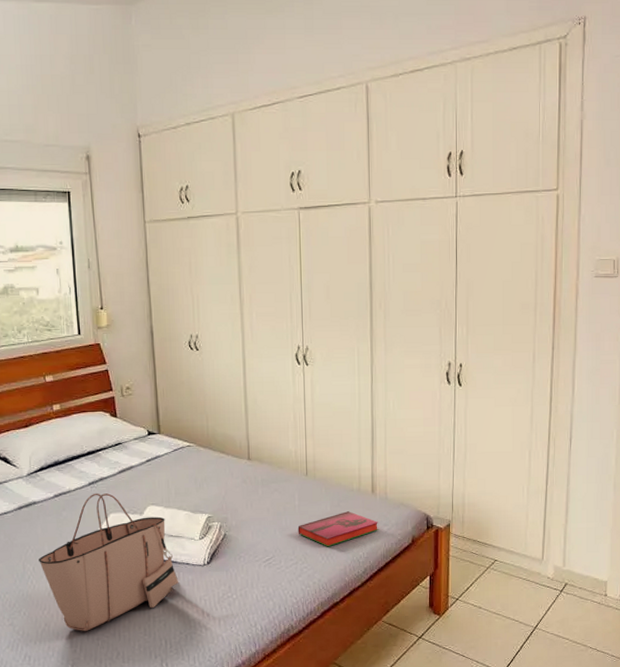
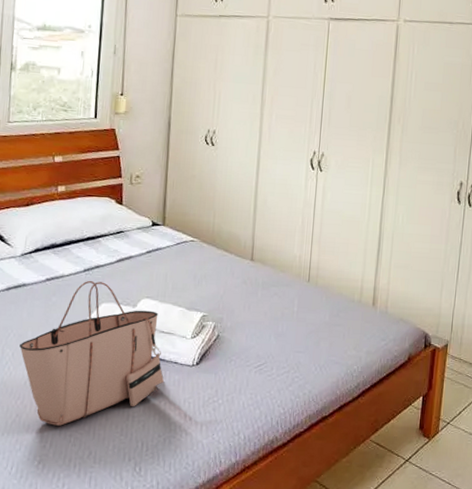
hardback book: present [297,511,378,547] -> none [293,322,376,358]

